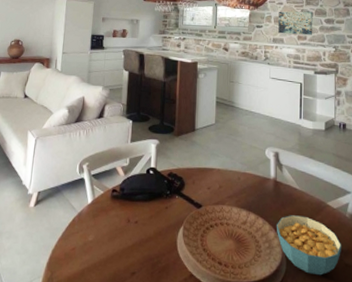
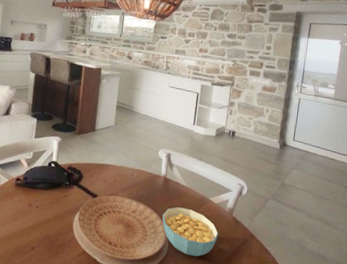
wall art: present [278,11,313,35] -> none [181,23,216,49]

